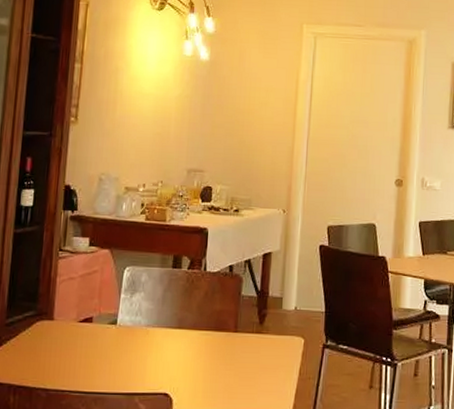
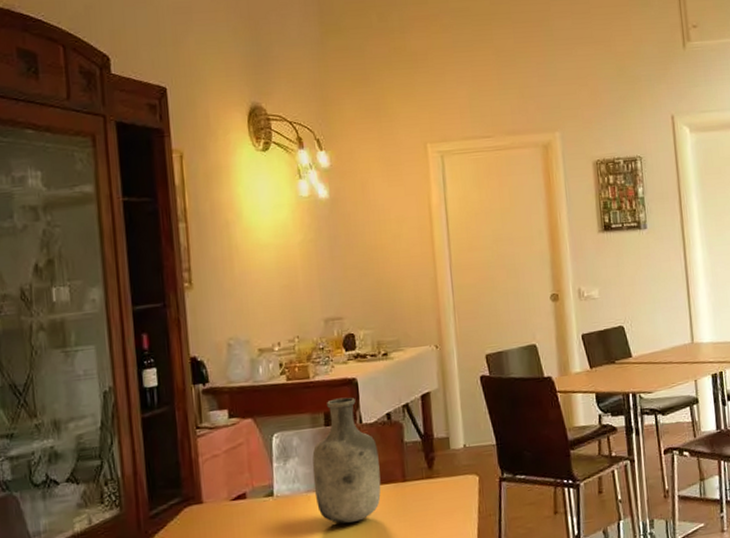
vase: none [153,244,217,363] -> present [312,397,381,524]

